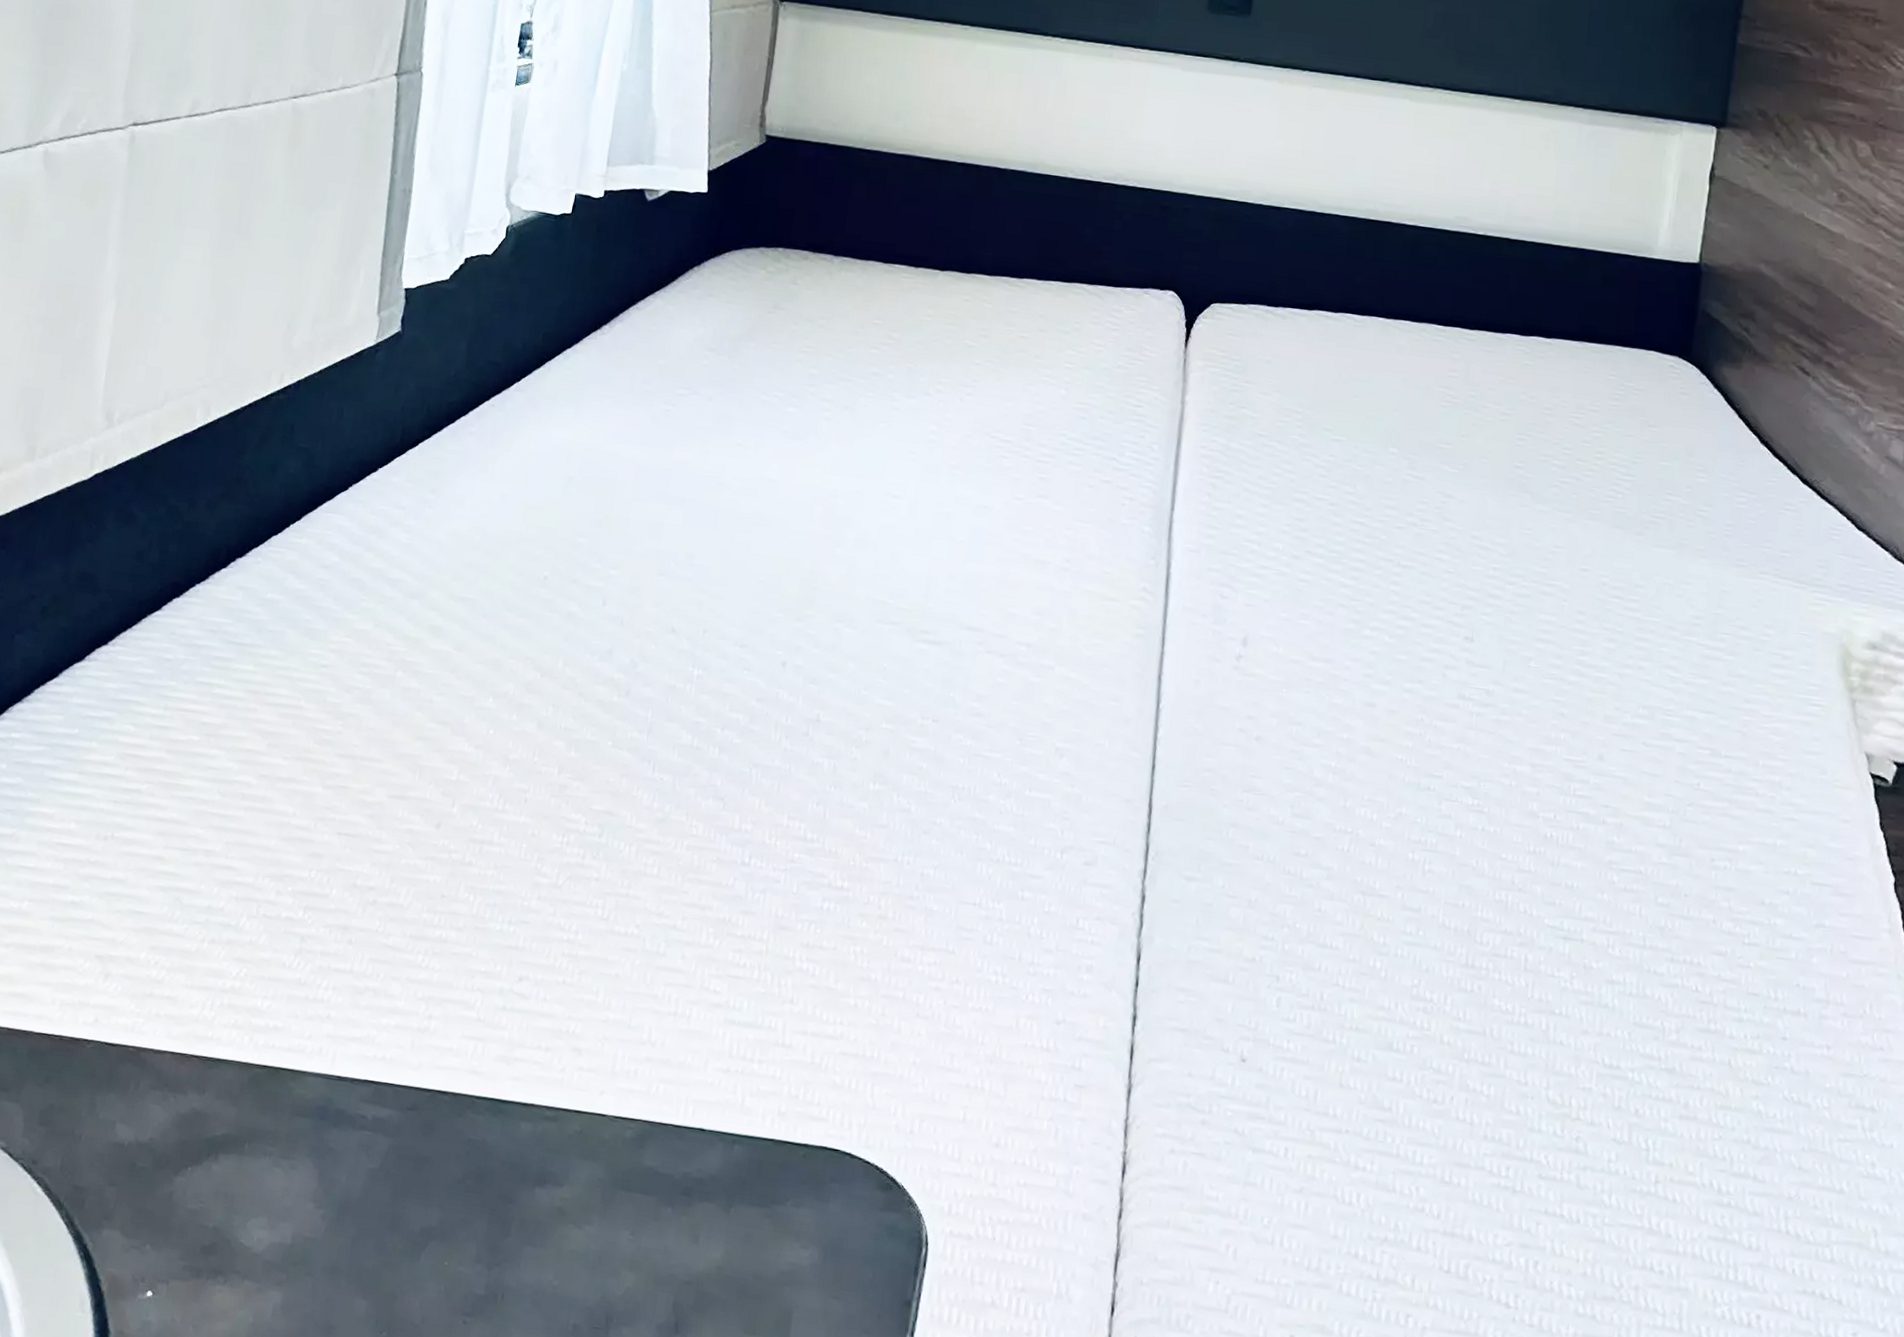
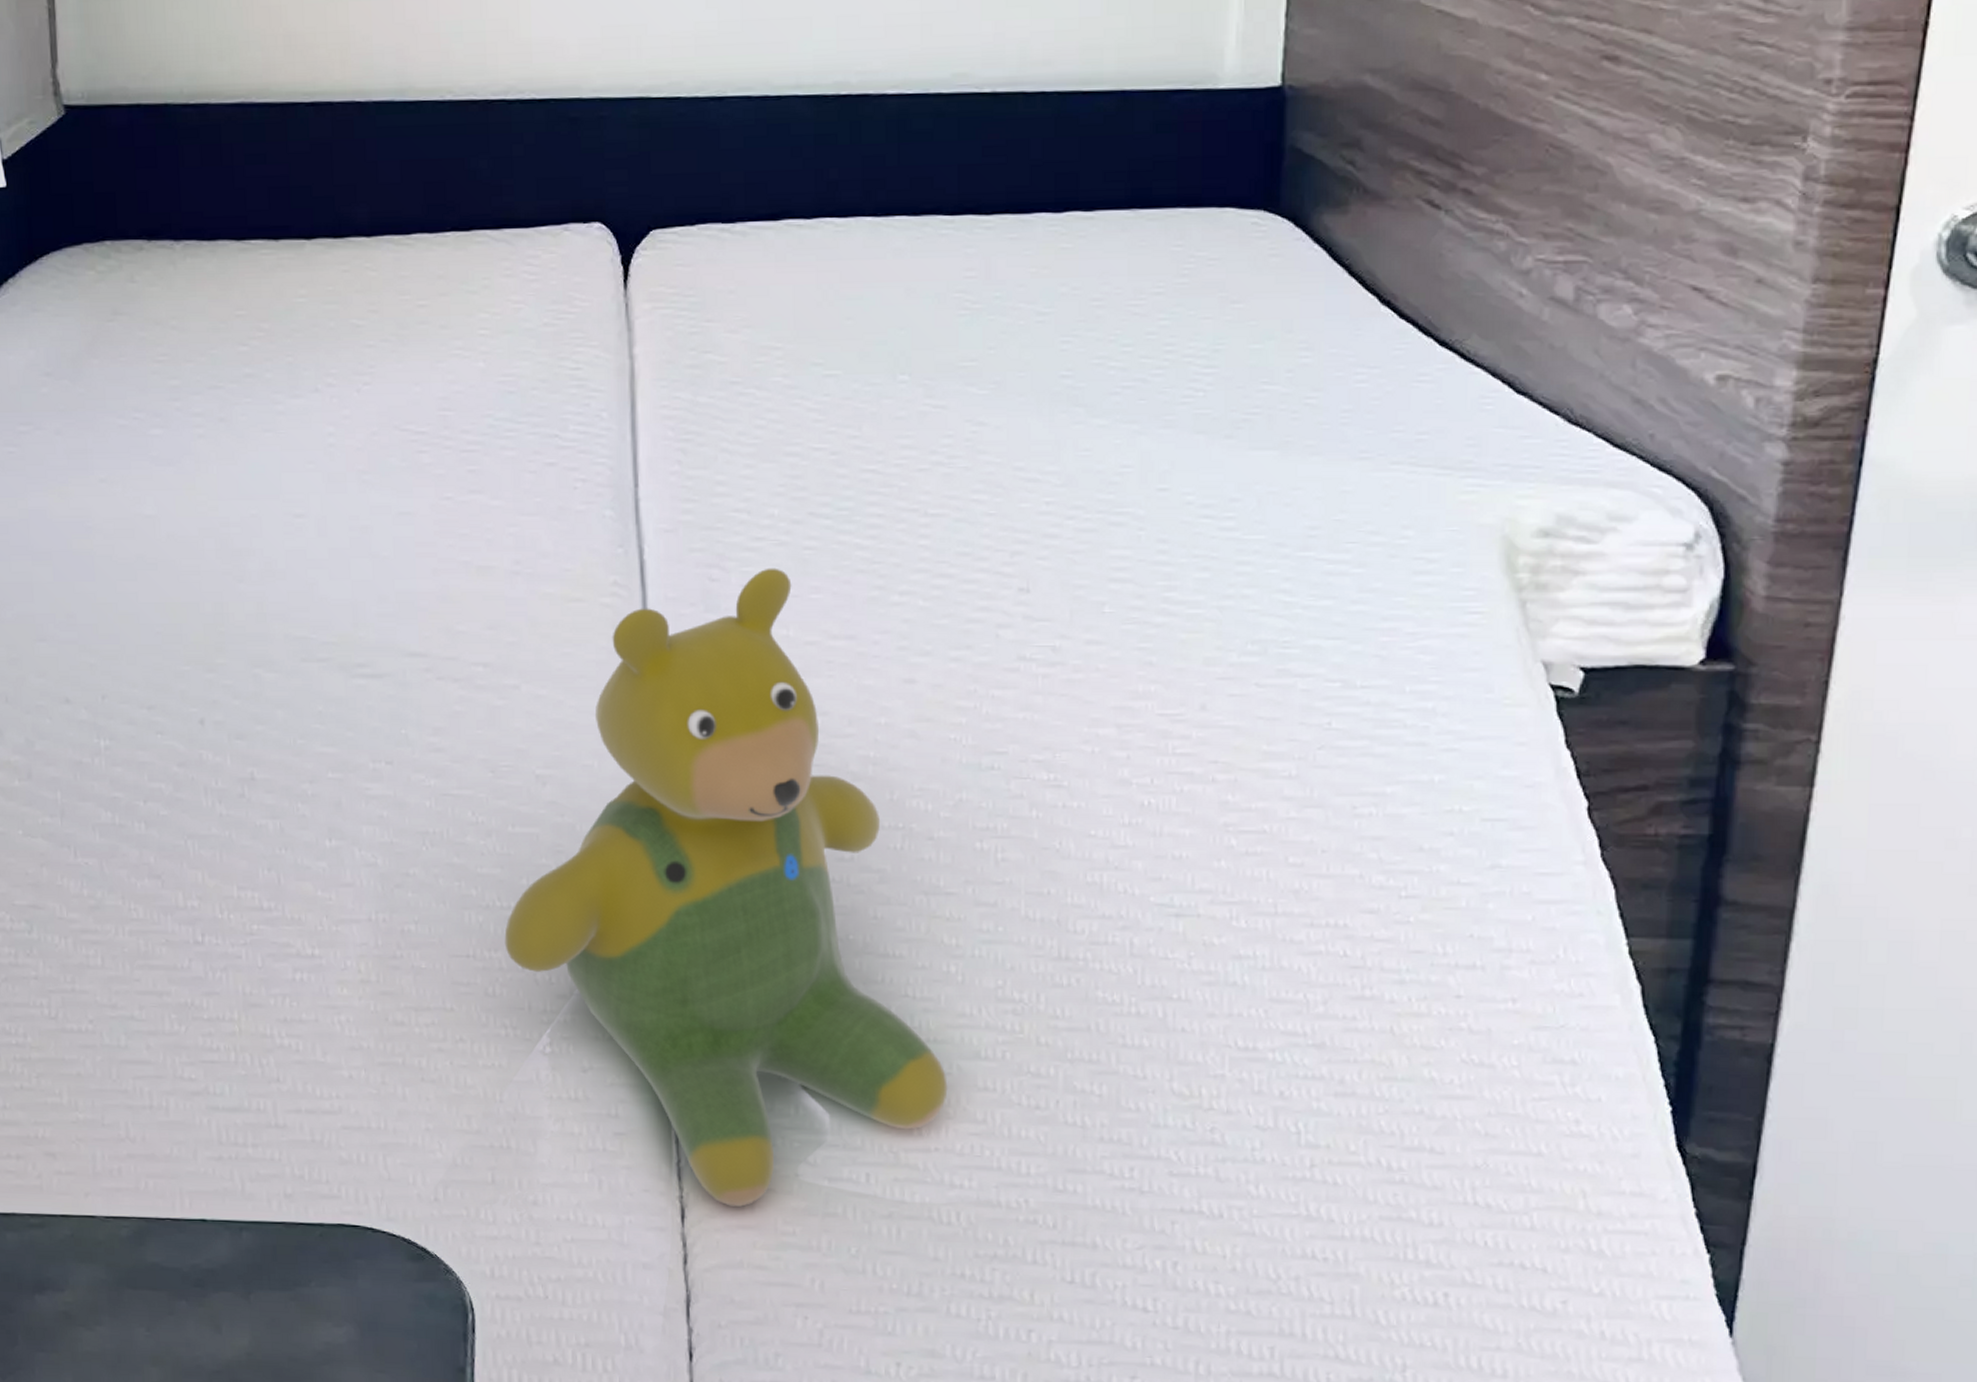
teddy bear: none [1007,592,1363,1168] -> present [504,568,948,1207]

